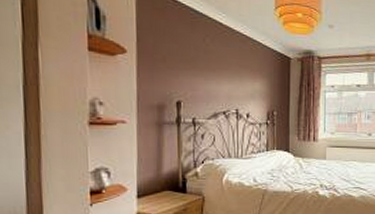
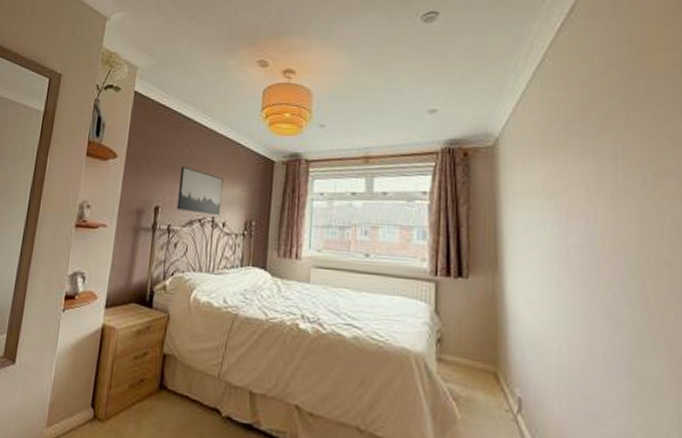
wall art: none [199,62,244,108] -> present [176,166,223,216]

